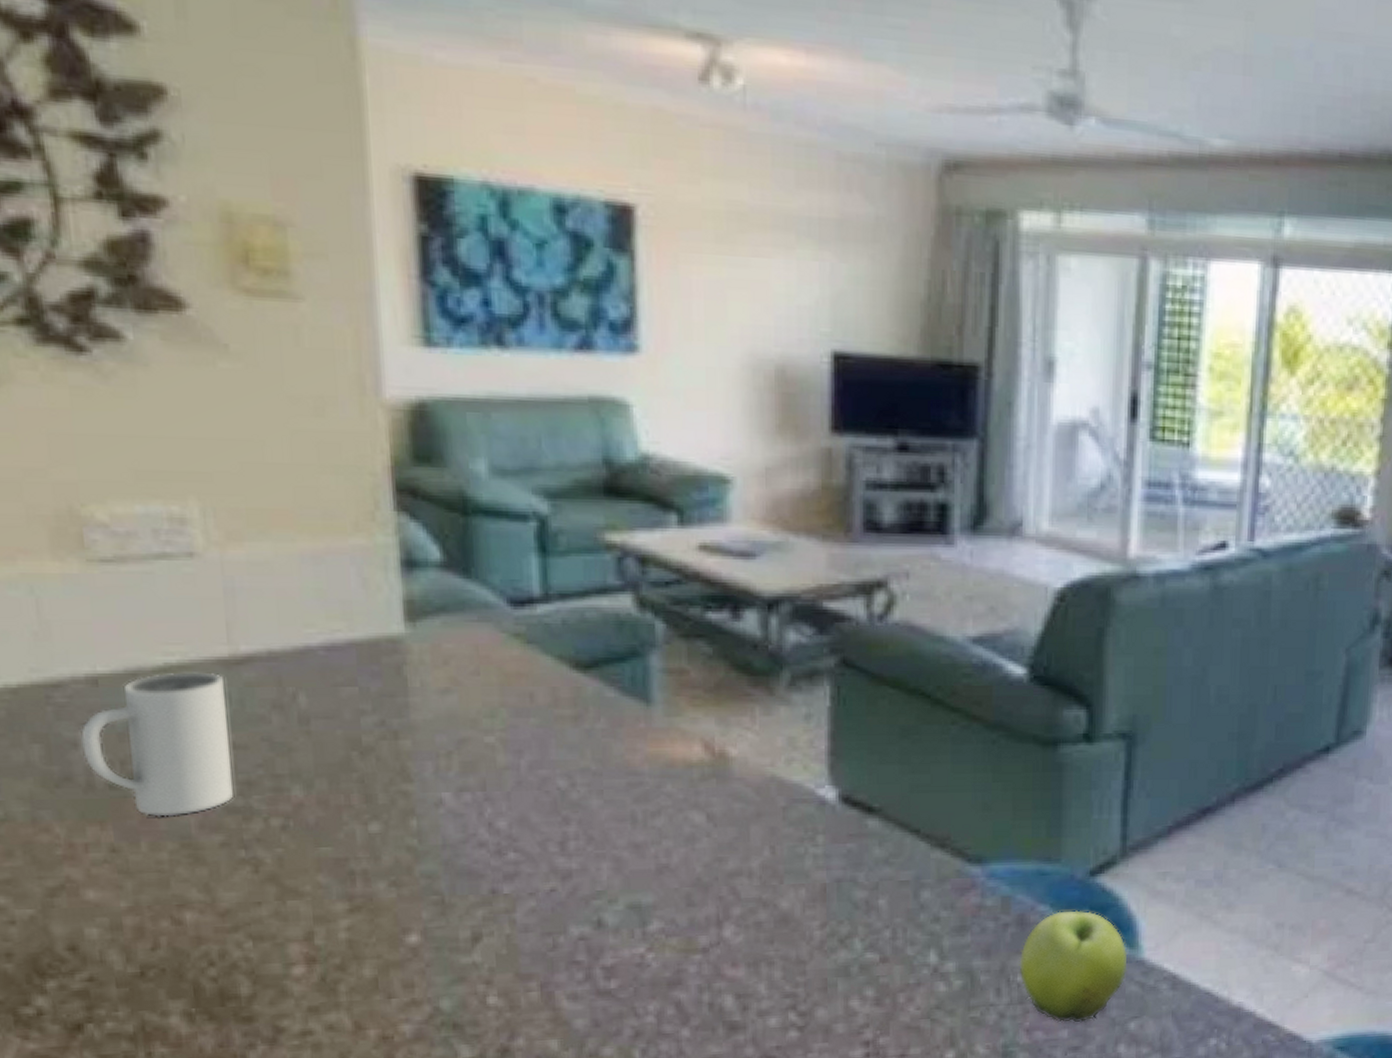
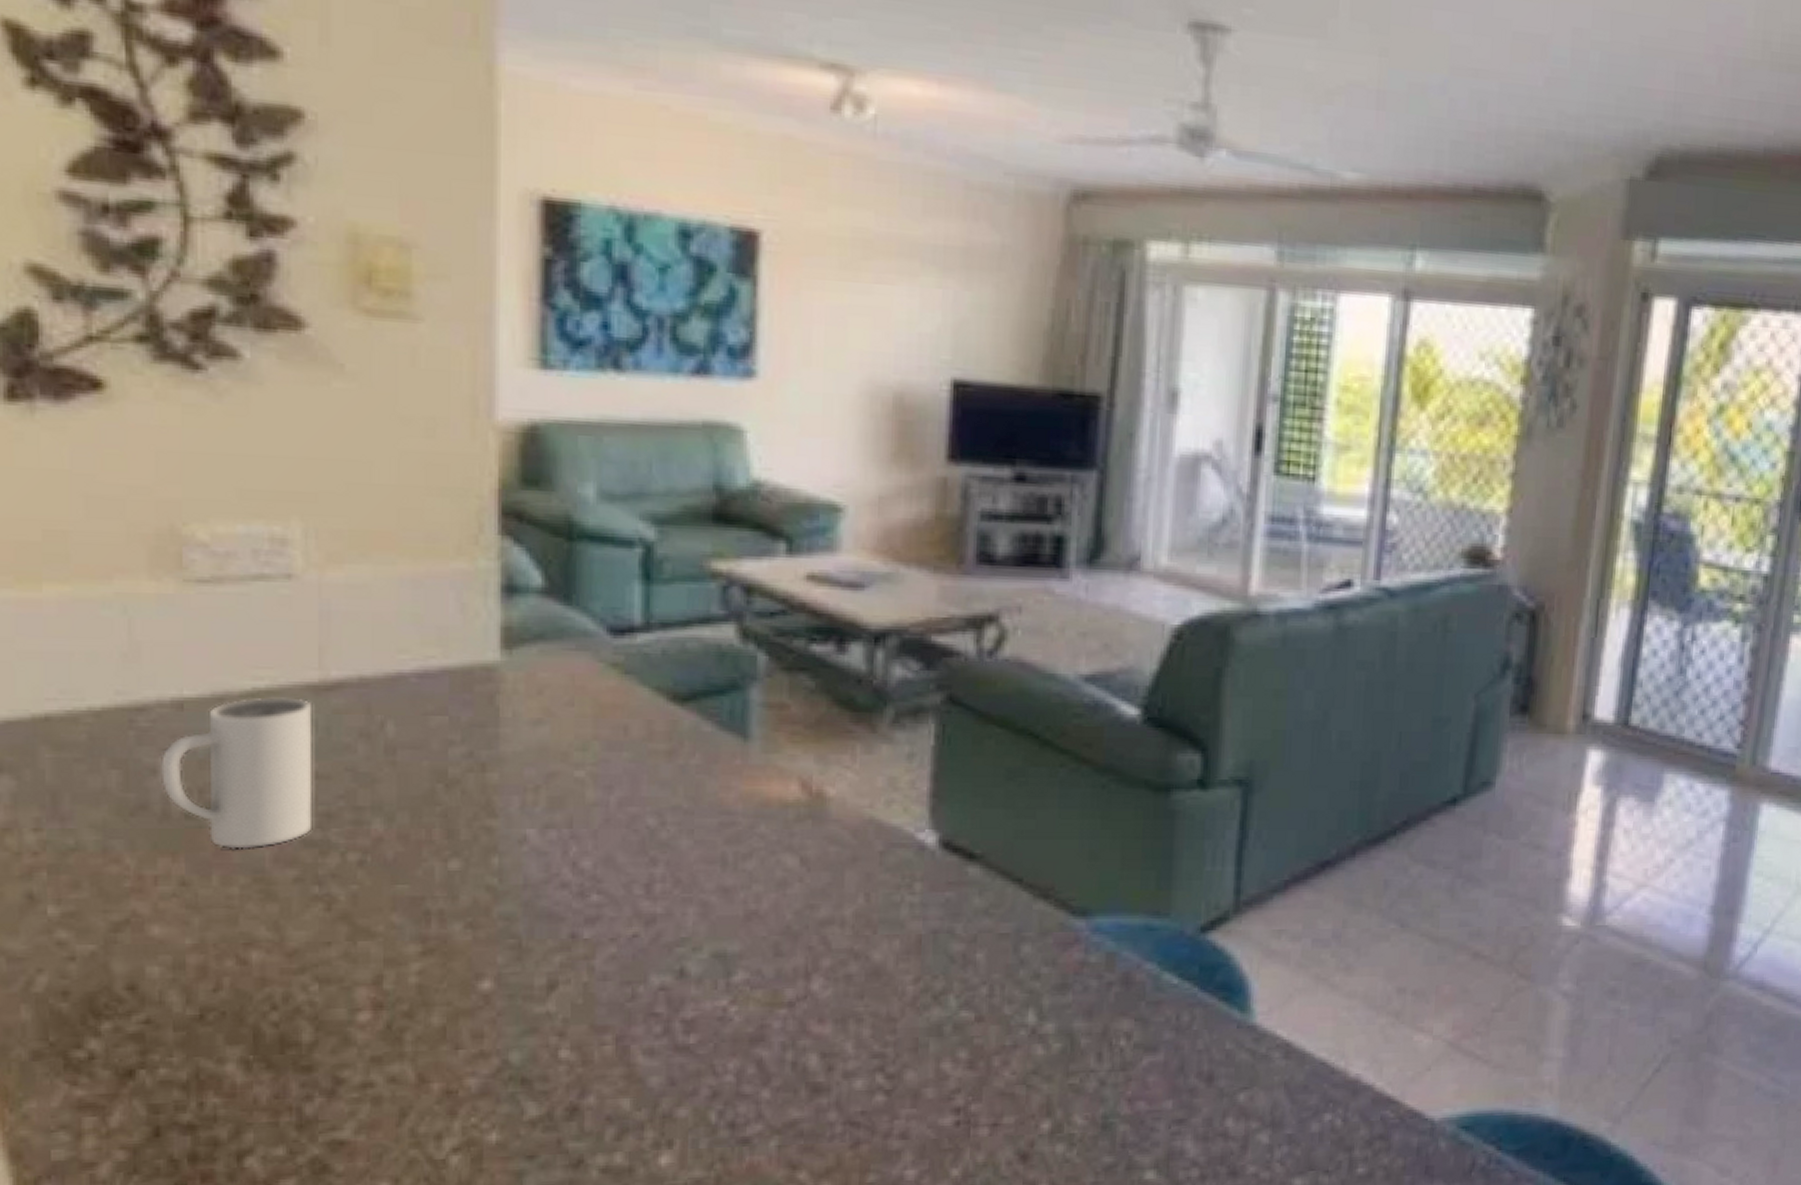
fruit: present [1019,910,1128,1023] -> none [1122,969,1239,1093]

